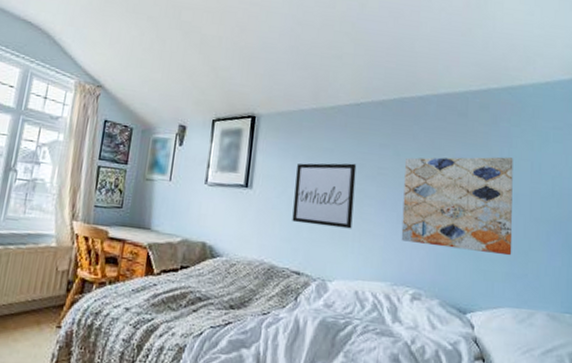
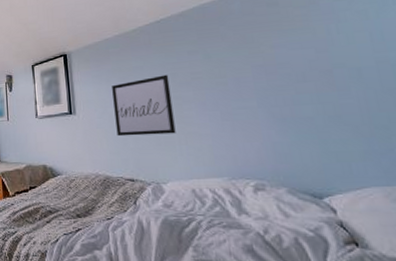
wall art: present [401,157,513,256] -> none [218,33,367,136]

